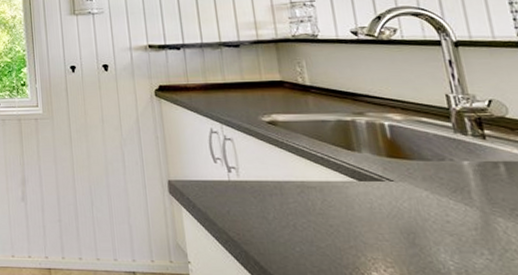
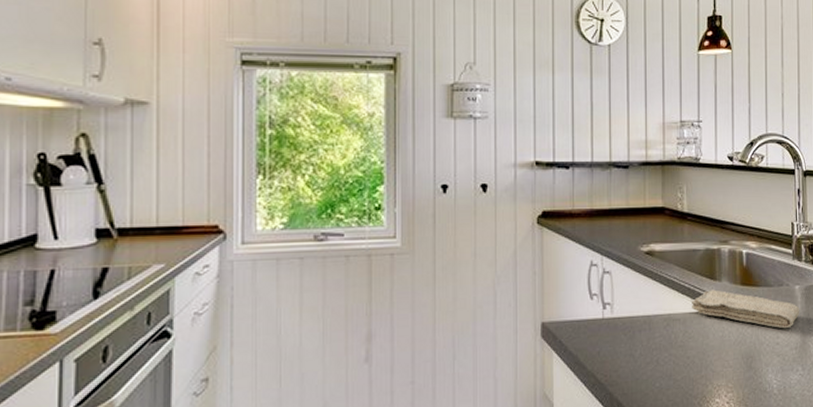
washcloth: none [327,160,475,207] -> present [692,289,800,329]

